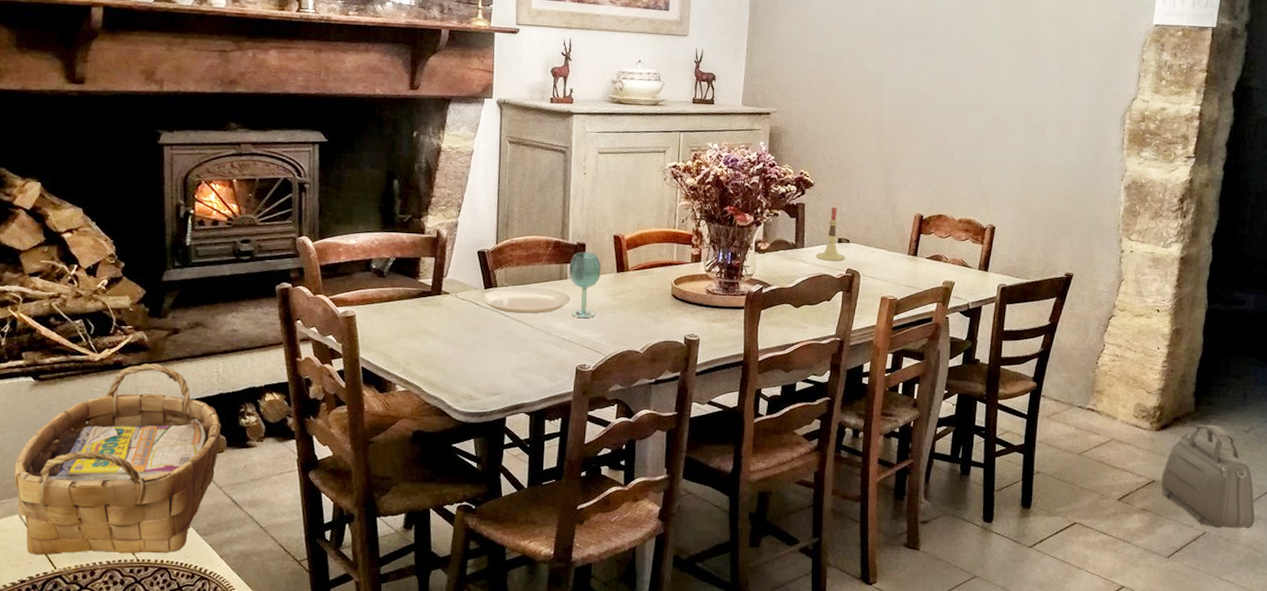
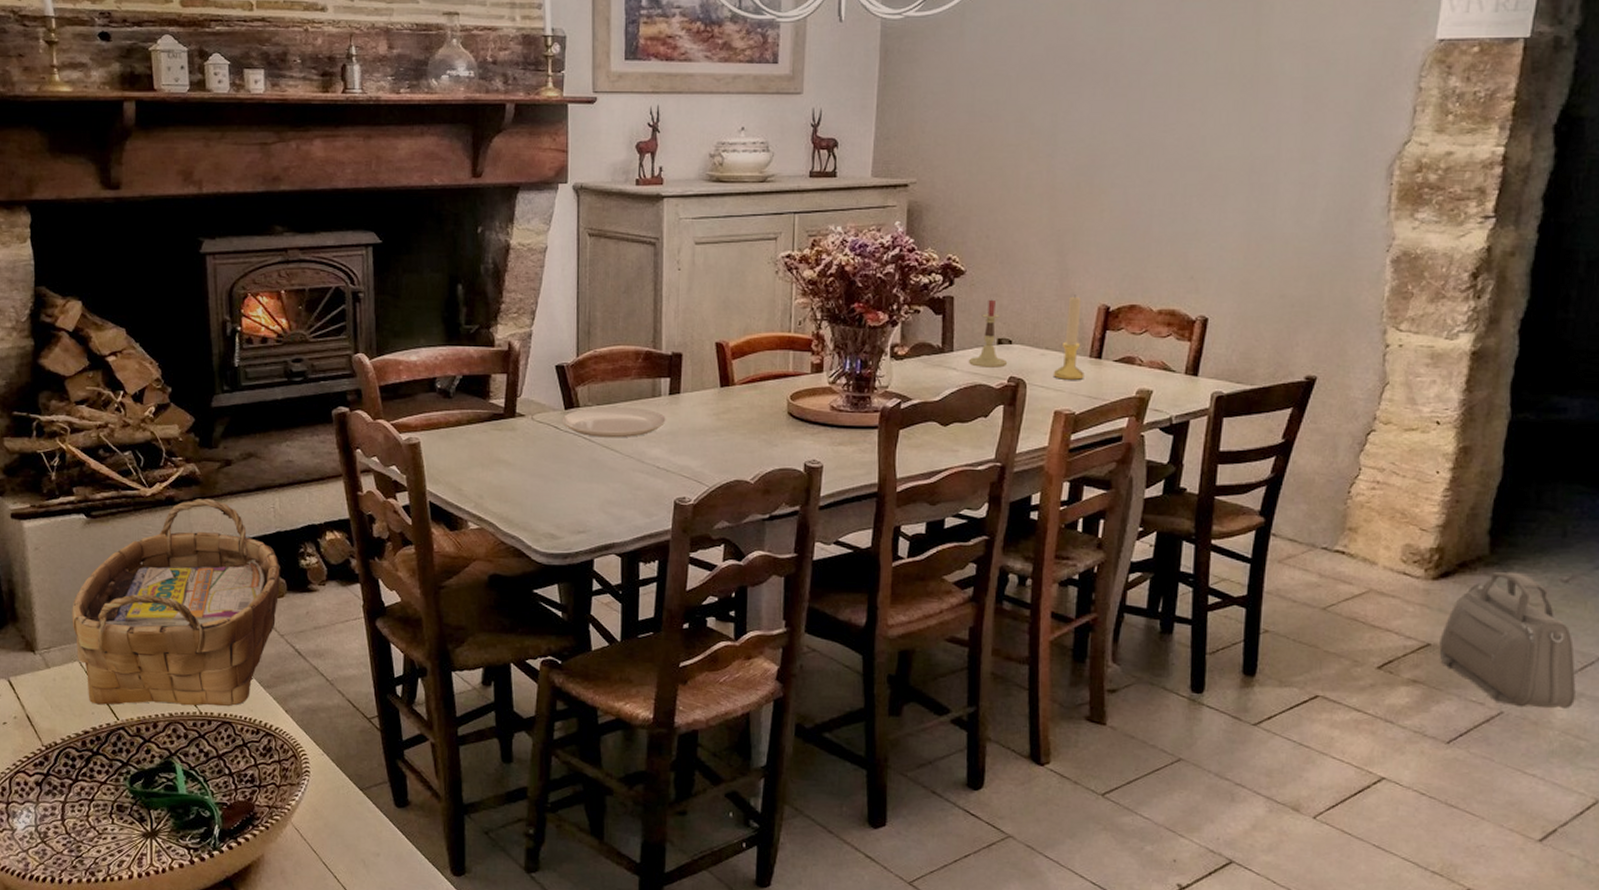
wine glass: present [569,251,602,319] -> none [663,363,703,443]
candle holder: none [880,205,904,273] -> present [1053,295,1084,380]

